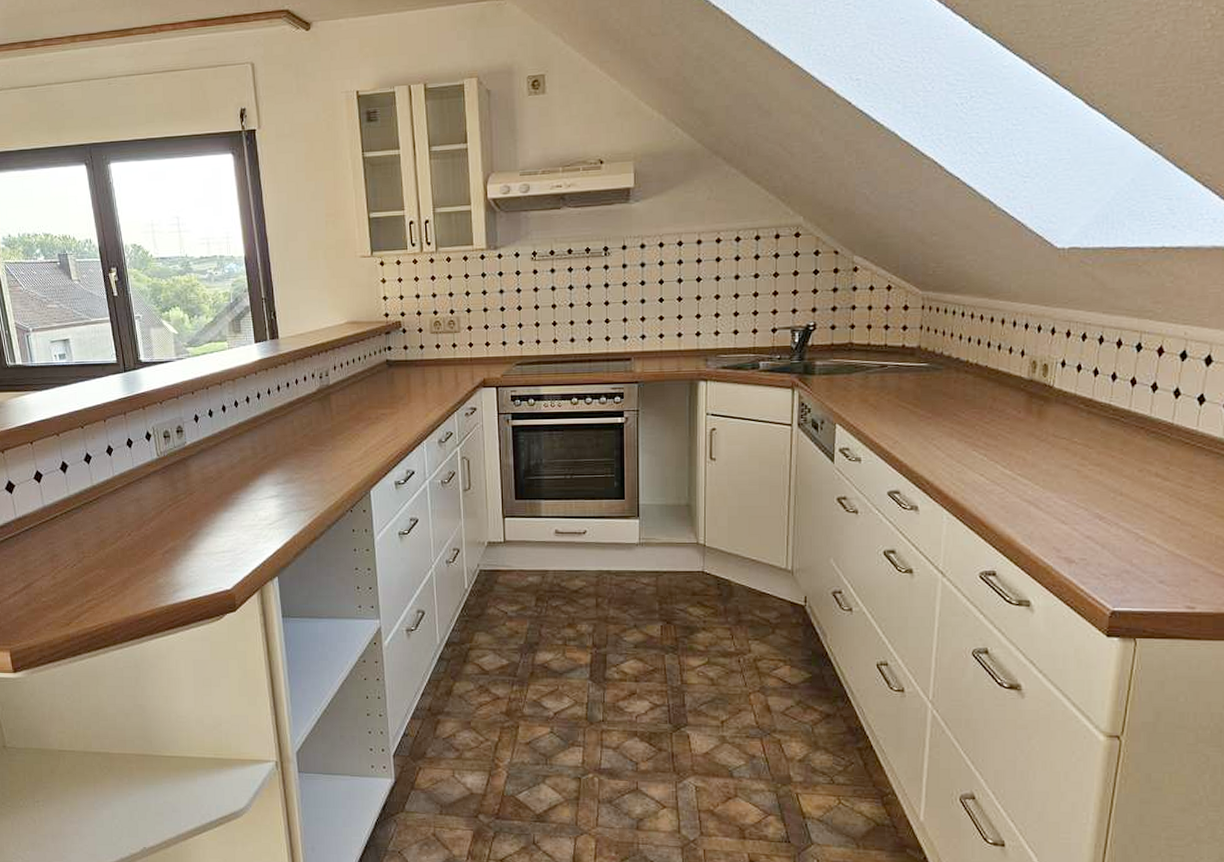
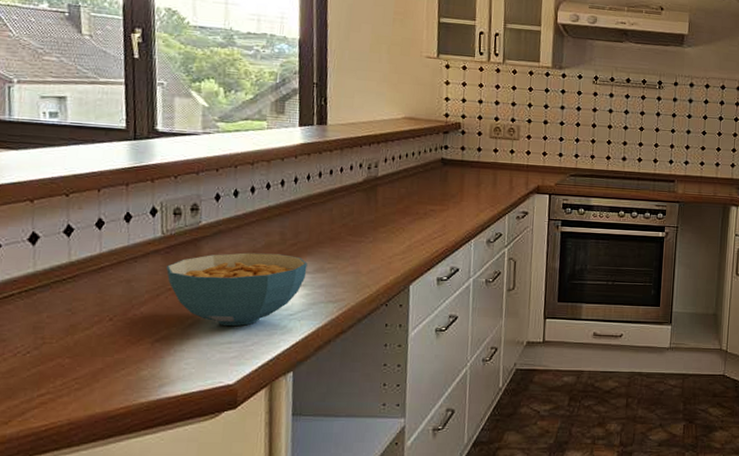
cereal bowl: none [164,467,278,536] -> present [165,252,308,326]

